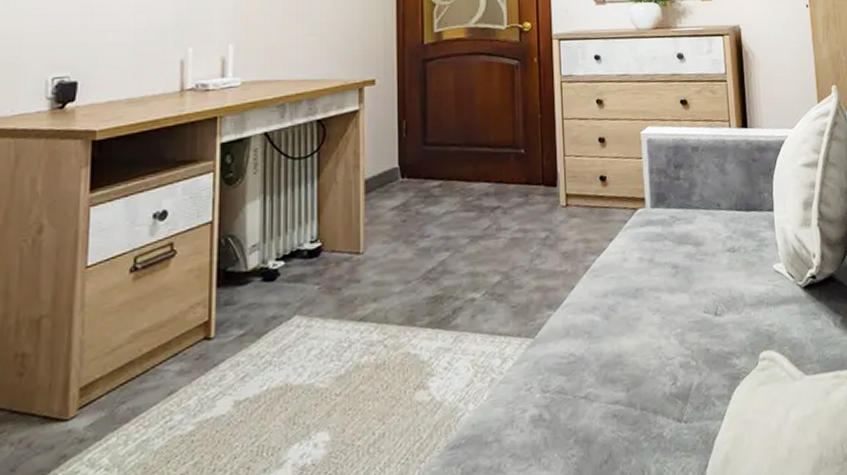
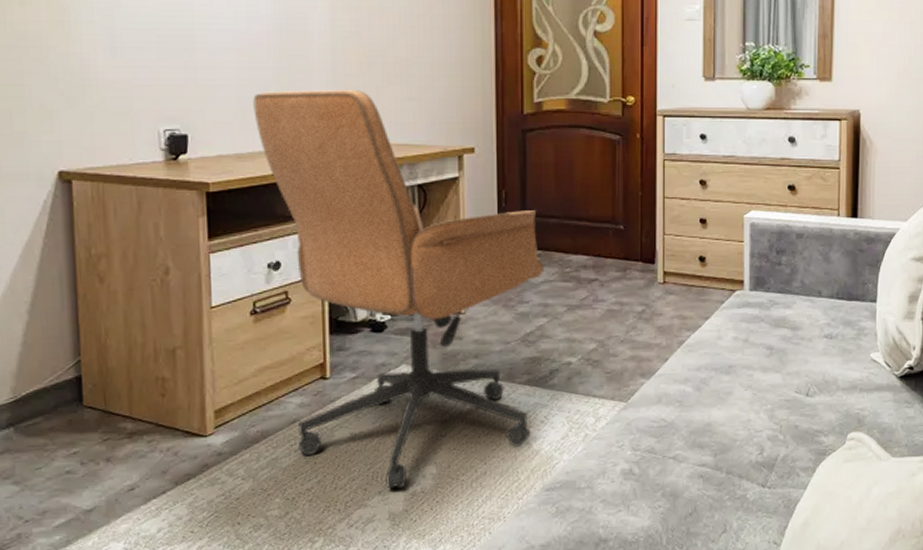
office chair: none [150,27,446,465] -> present [253,88,545,489]

